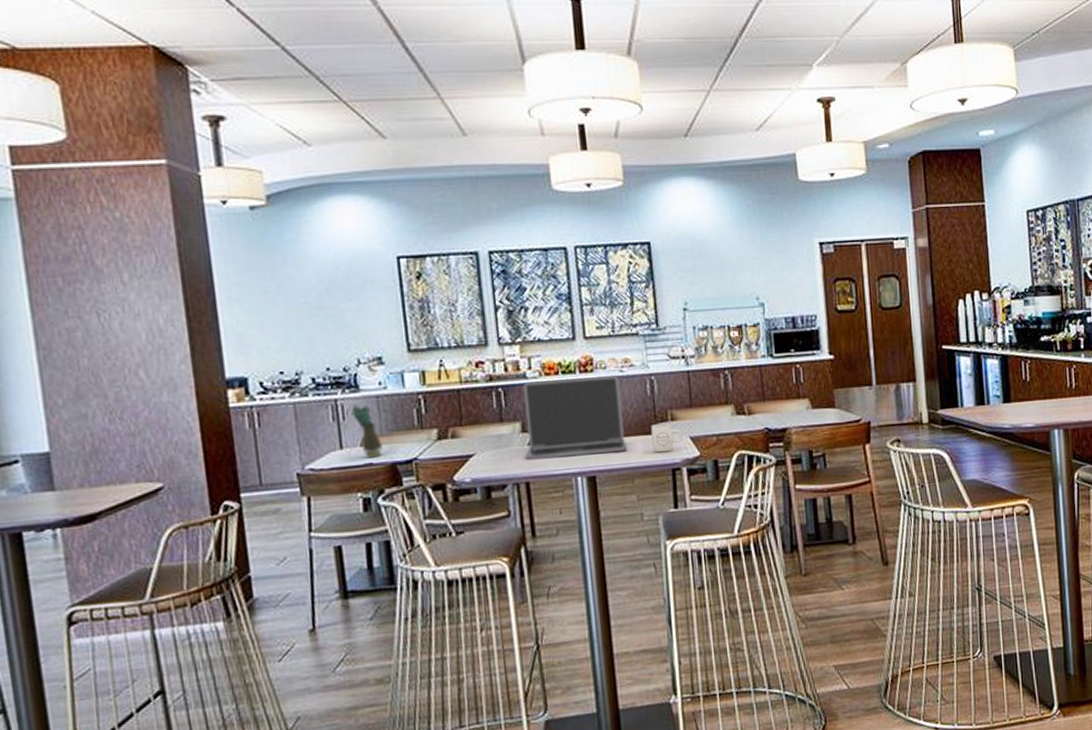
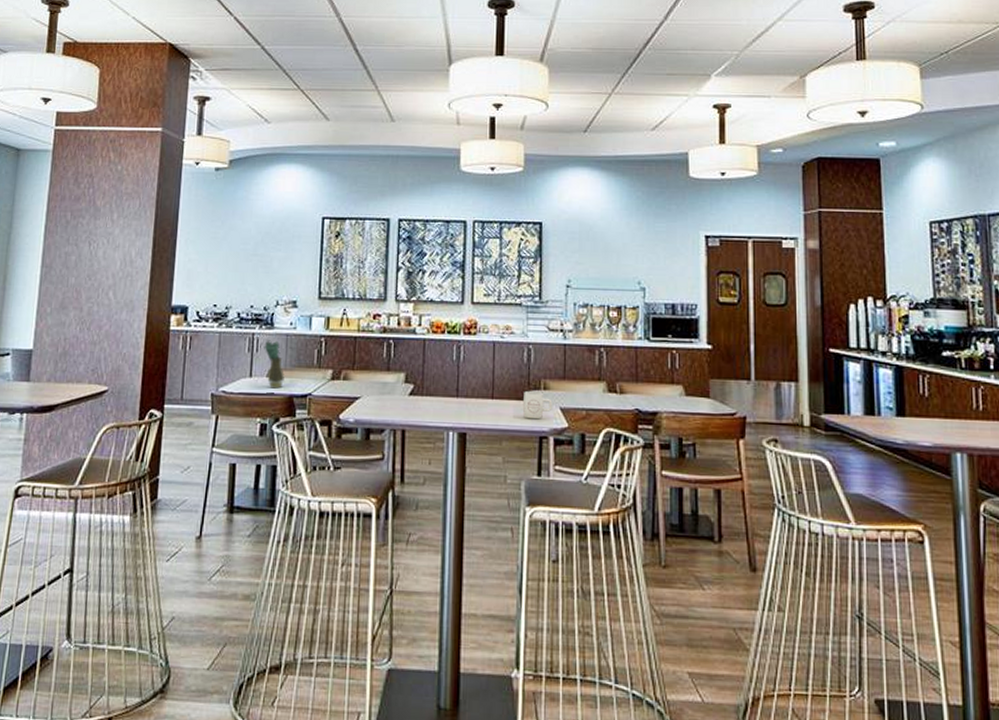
laptop: present [523,375,627,461] -> none [405,337,499,414]

